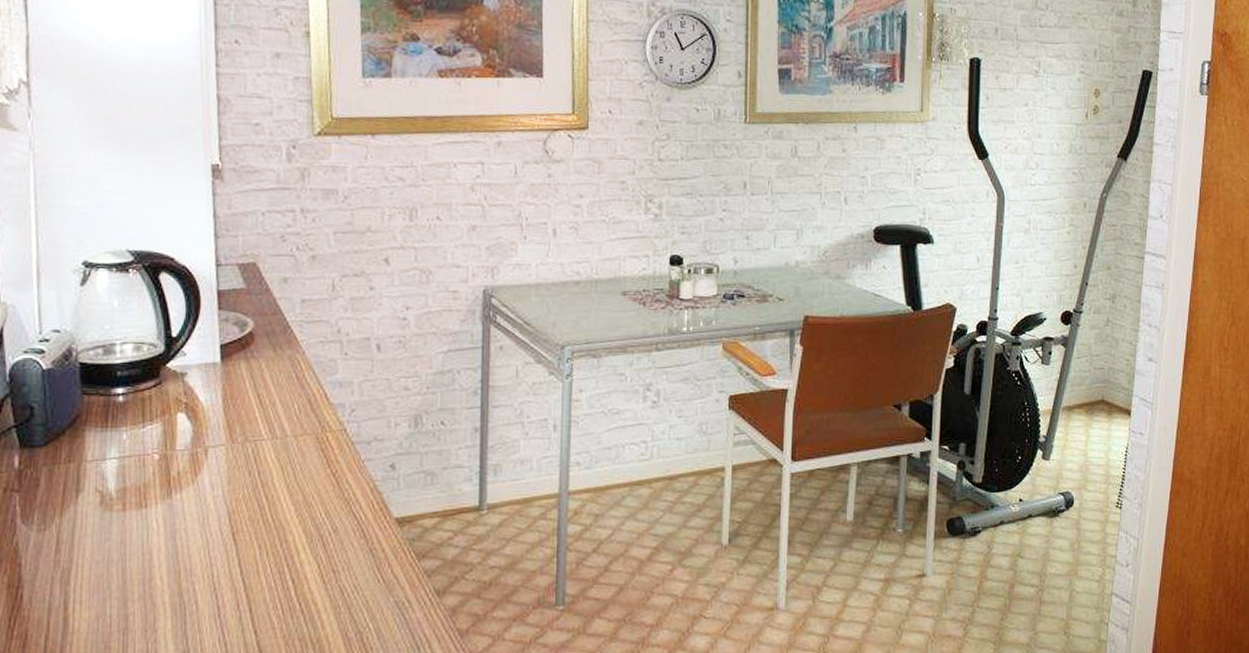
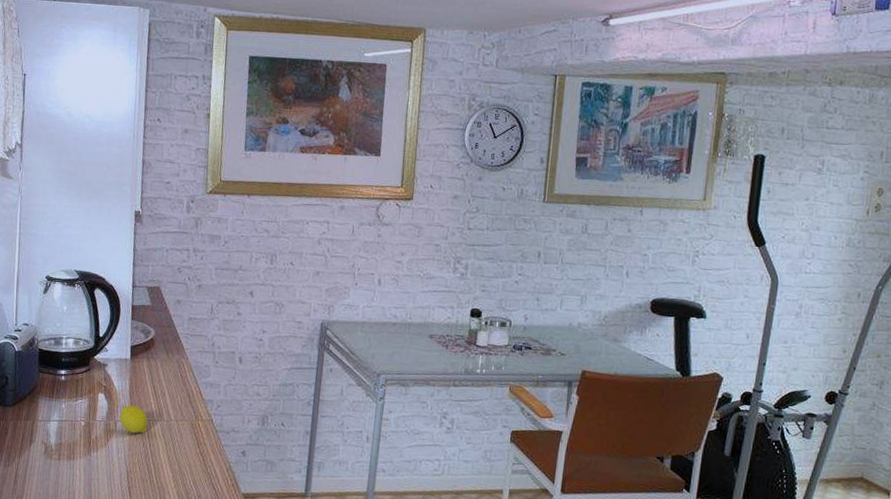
fruit: none [211,423,253,461] -> present [119,405,148,434]

